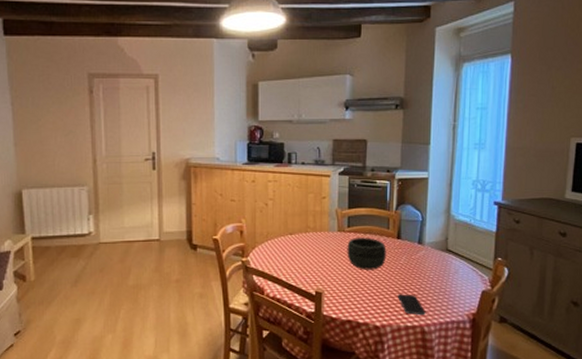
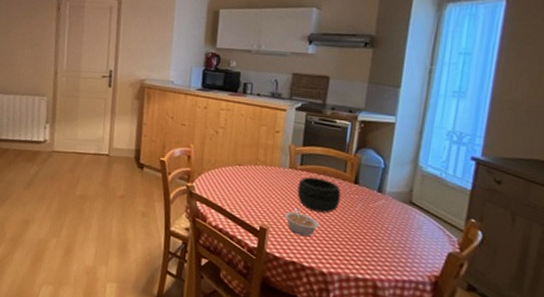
legume: none [338,268,370,294] -> present [285,207,320,236]
smartphone: present [397,294,426,316] -> none [349,242,380,269]

